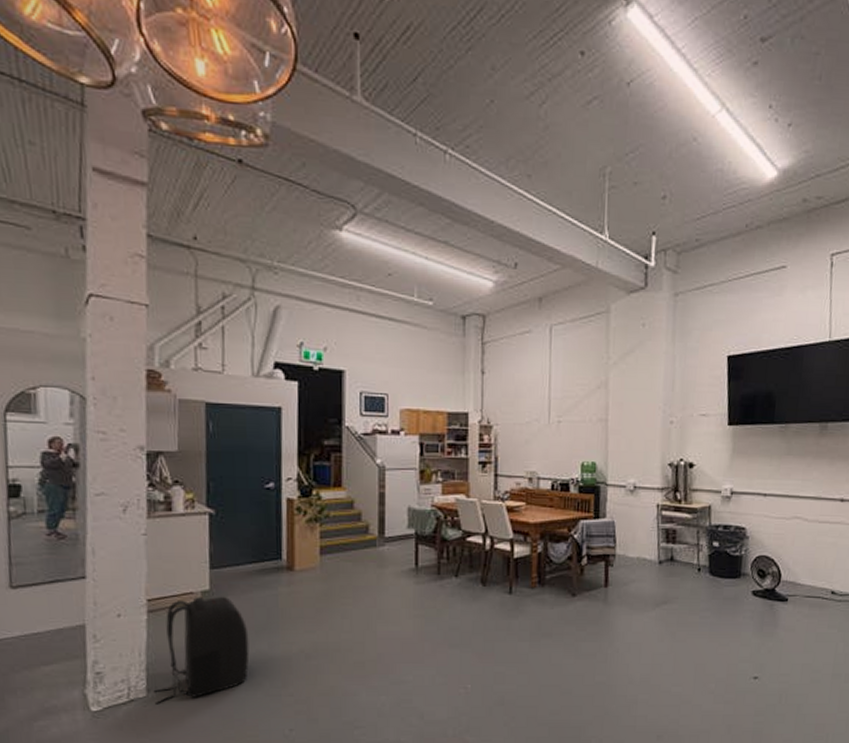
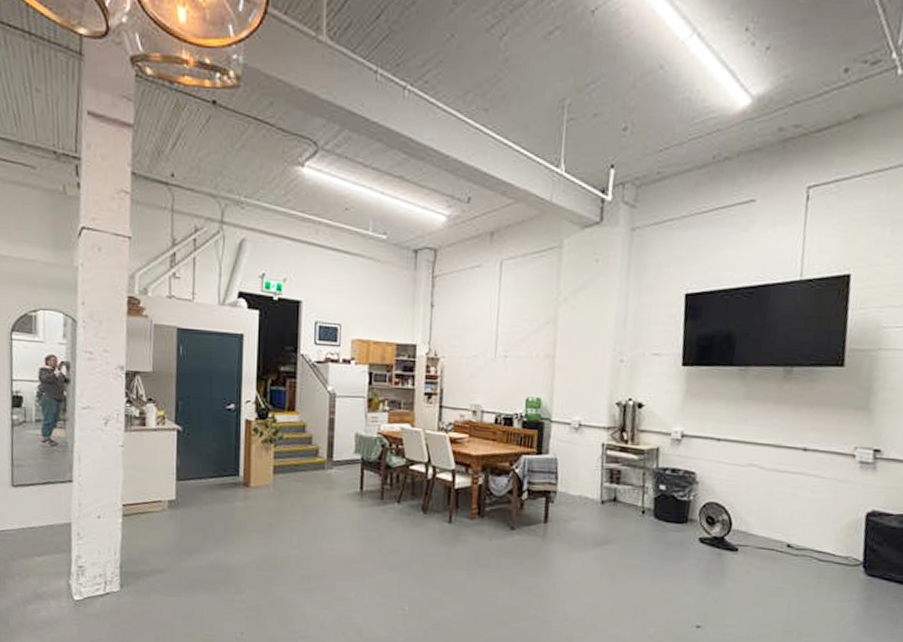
backpack: present [153,596,250,704] -> none [125,505,208,599]

